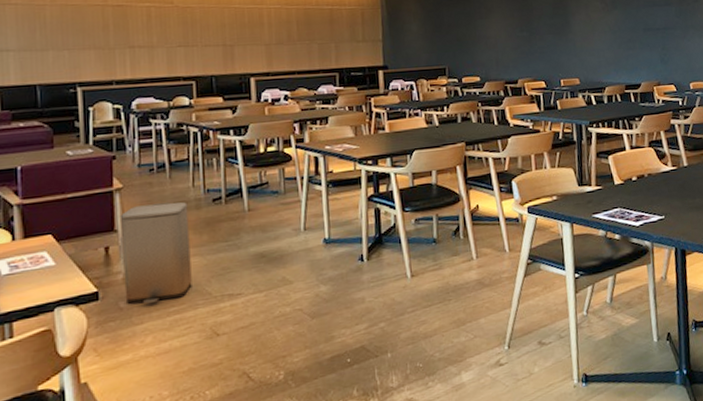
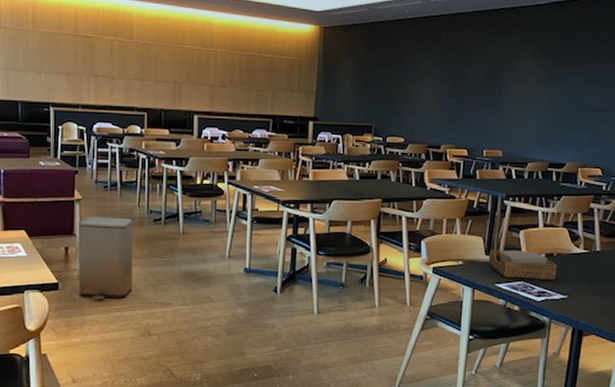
napkin holder: none [581,175,651,207] -> present [488,249,558,281]

